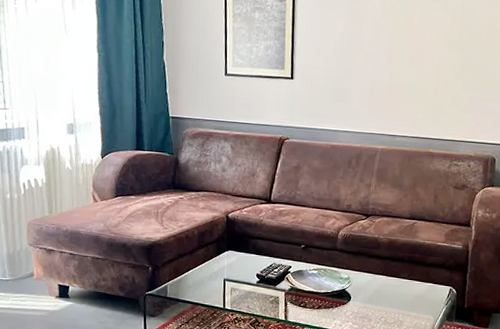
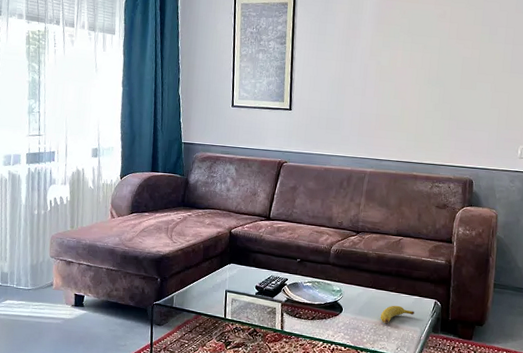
banana: none [391,293,428,312] -> present [380,305,414,324]

